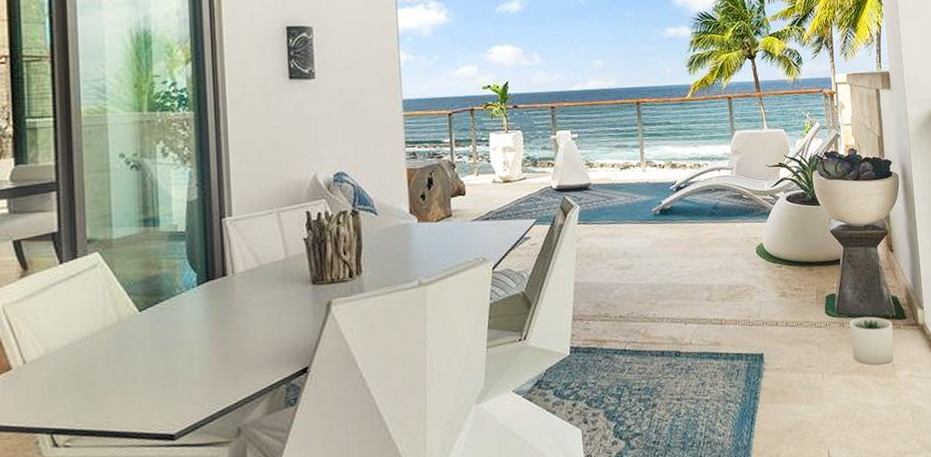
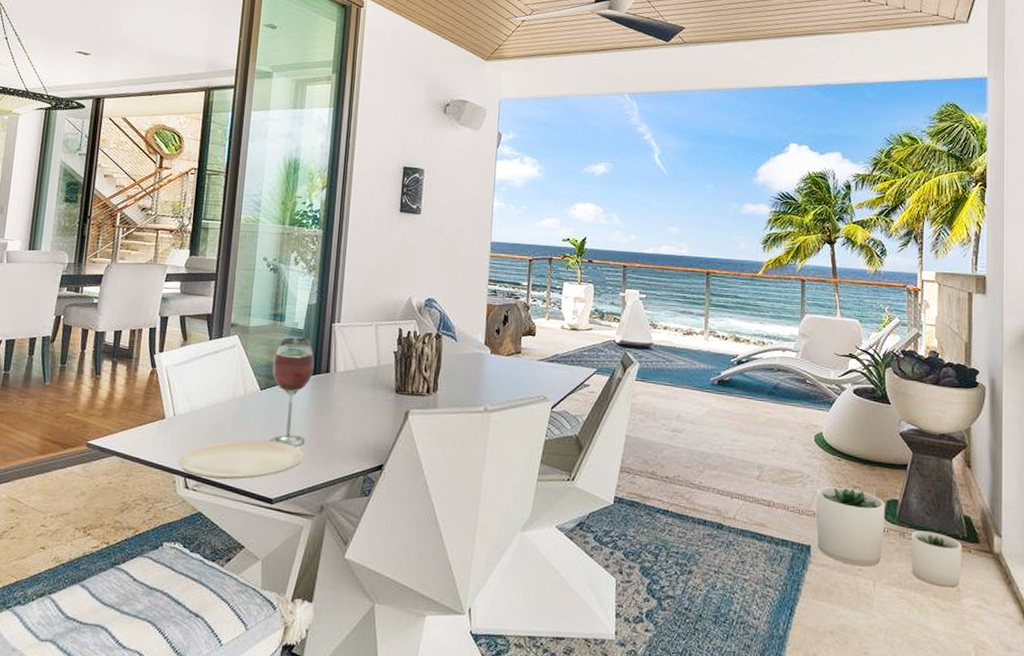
plate: none [39,366,208,430] -> present [178,439,304,480]
wineglass: none [150,241,207,370] -> present [270,337,315,447]
planter: none [764,291,827,364] -> present [816,487,884,567]

